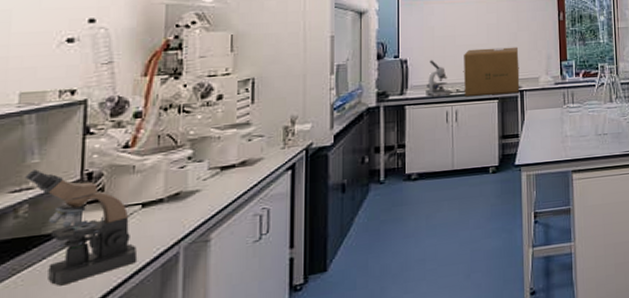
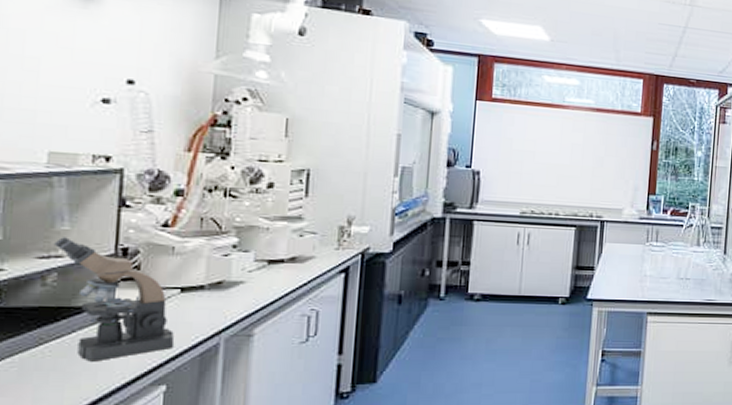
microscope: present [426,60,451,97] -> none [497,175,525,216]
box: present [464,47,520,97] -> none [539,169,604,222]

